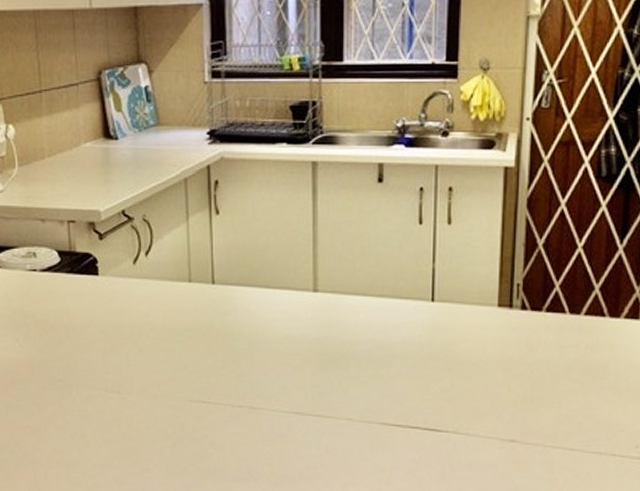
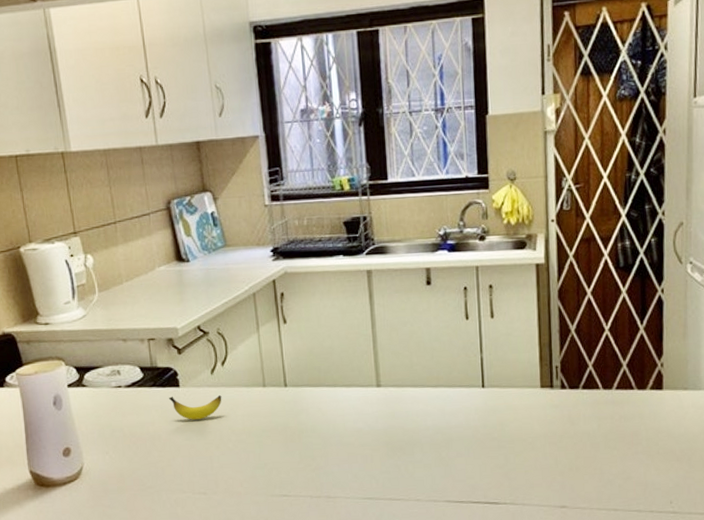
banana: none [86,285,143,312] -> present [169,395,222,420]

